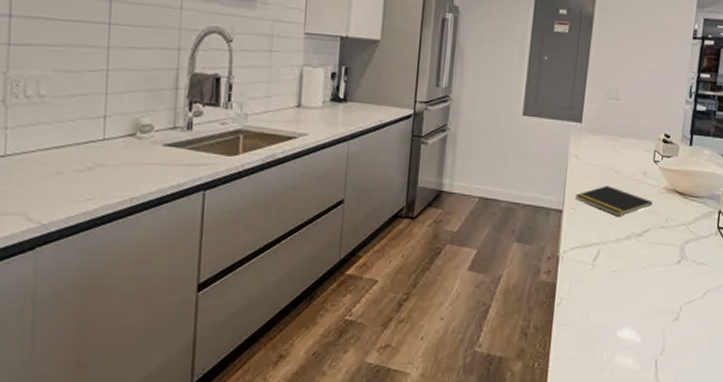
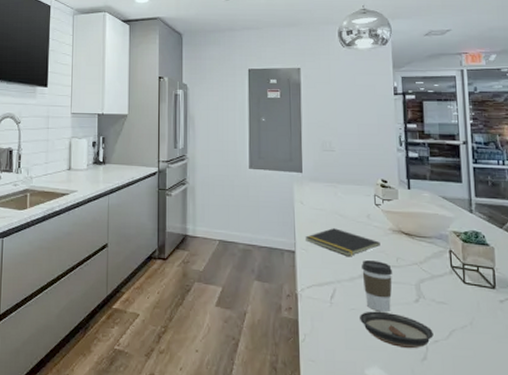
saucer: none [620,273,689,310] -> present [360,311,434,349]
coffee cup: none [628,221,660,273] -> present [362,260,392,312]

